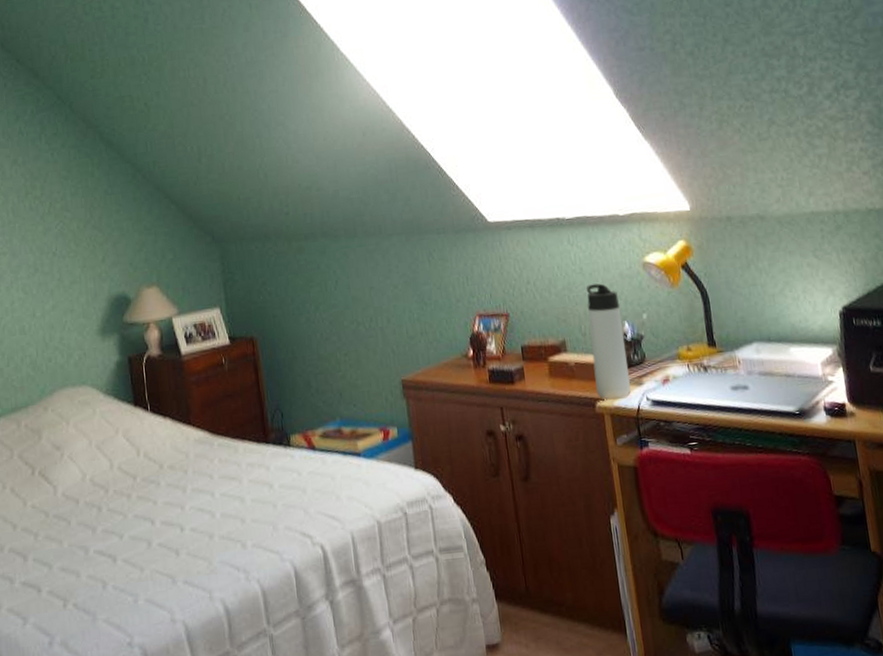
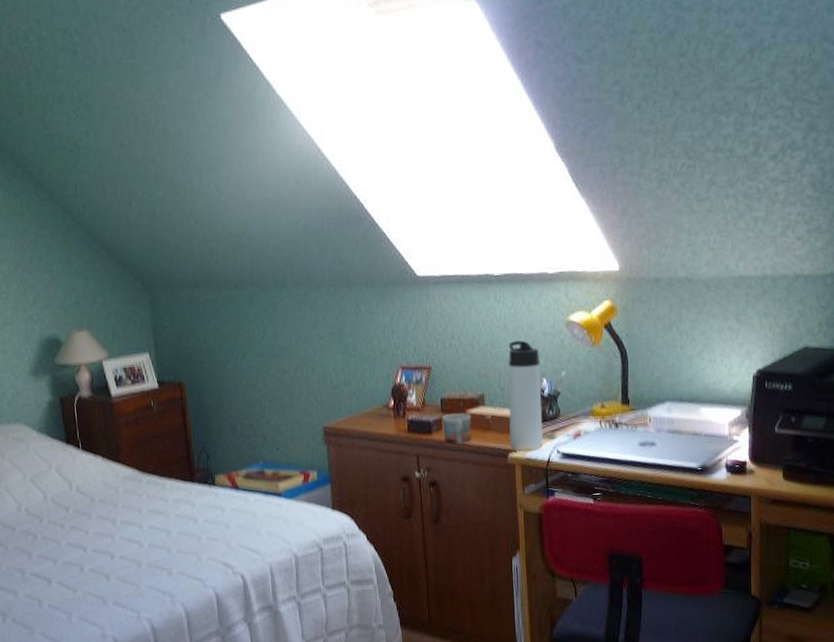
mug: none [523,360,556,395] -> present [442,413,472,445]

